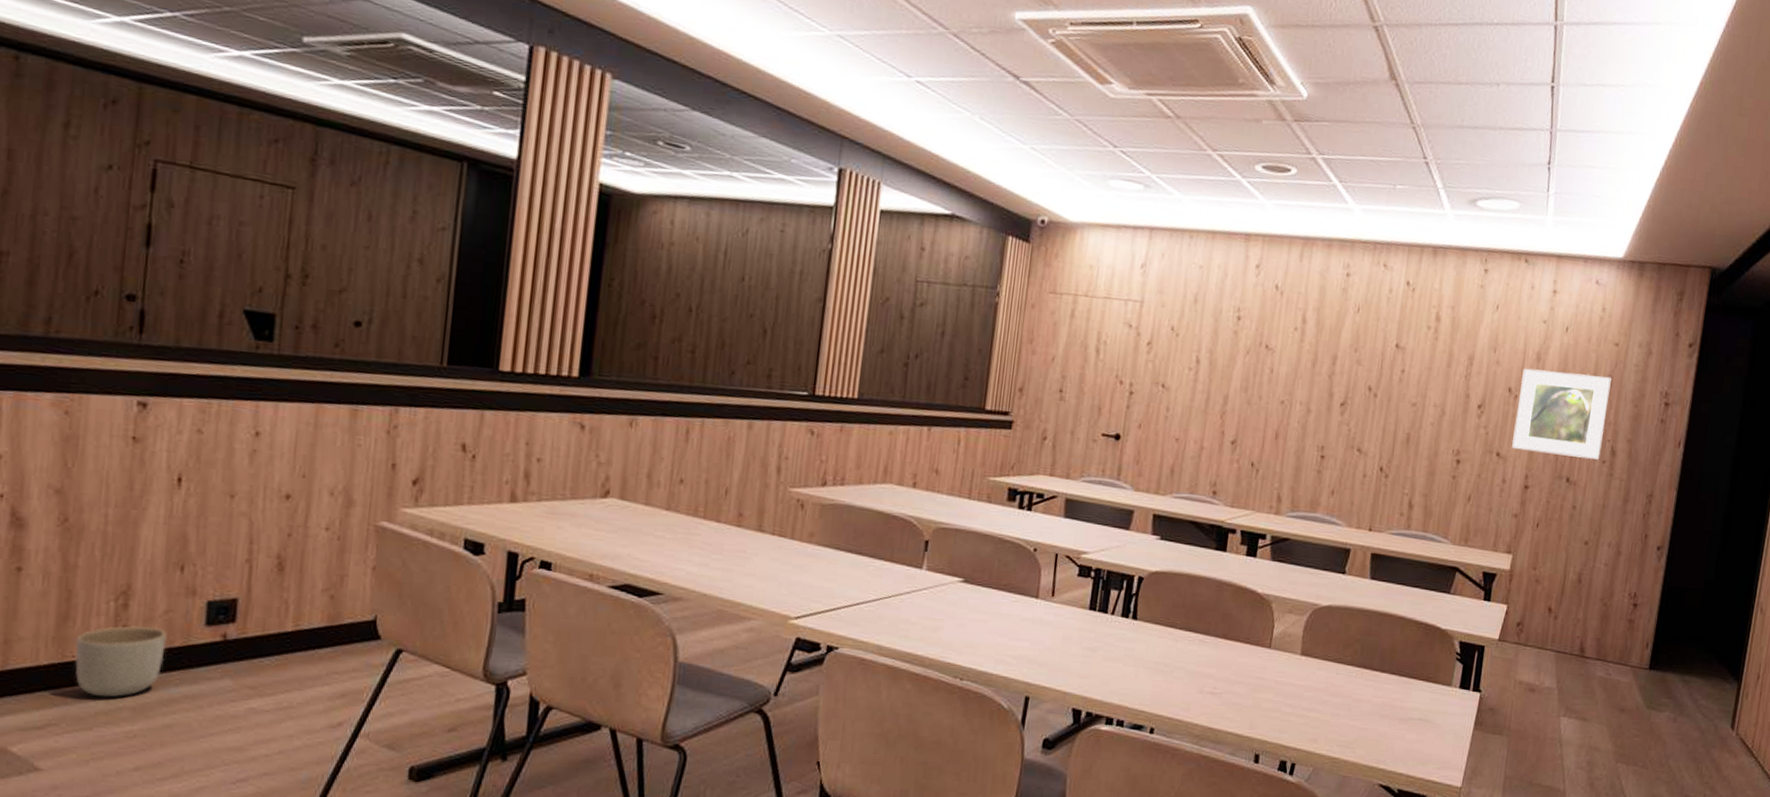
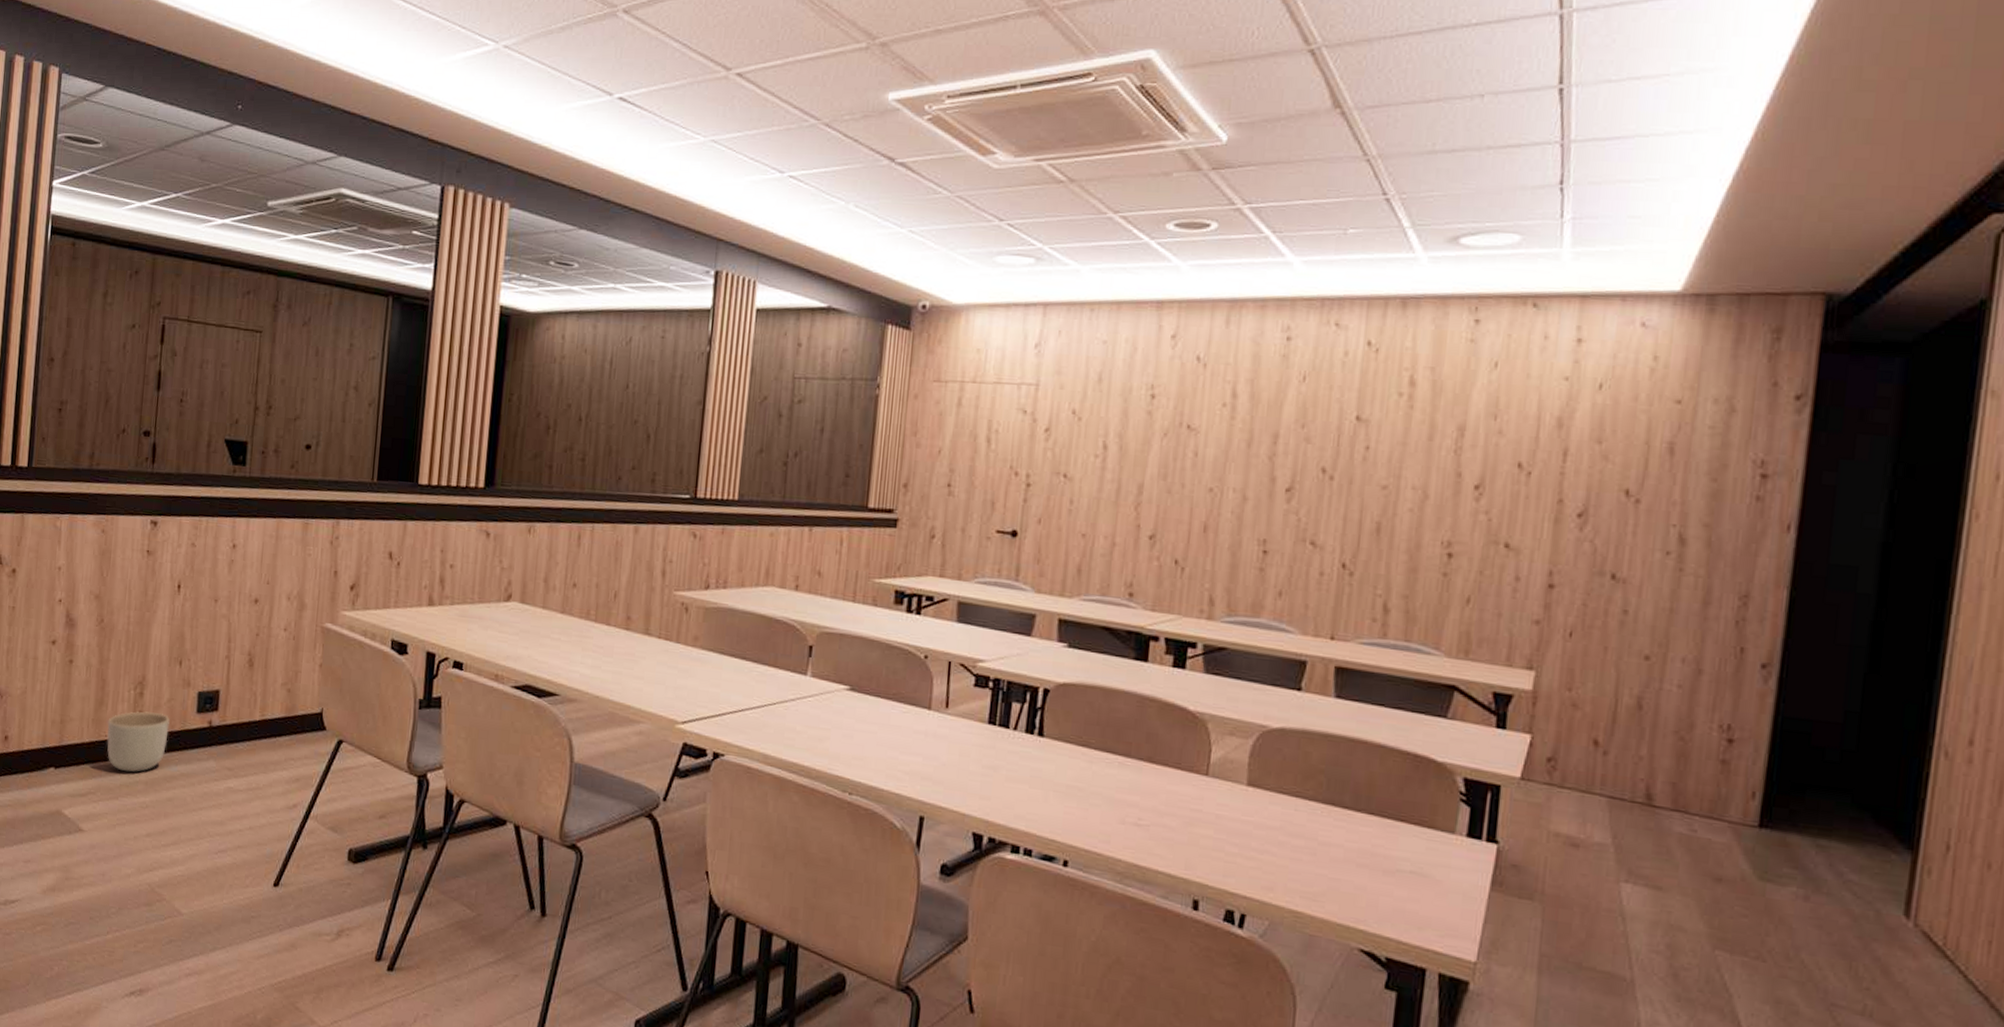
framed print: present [1512,368,1612,460] -> none [1527,437,1673,551]

